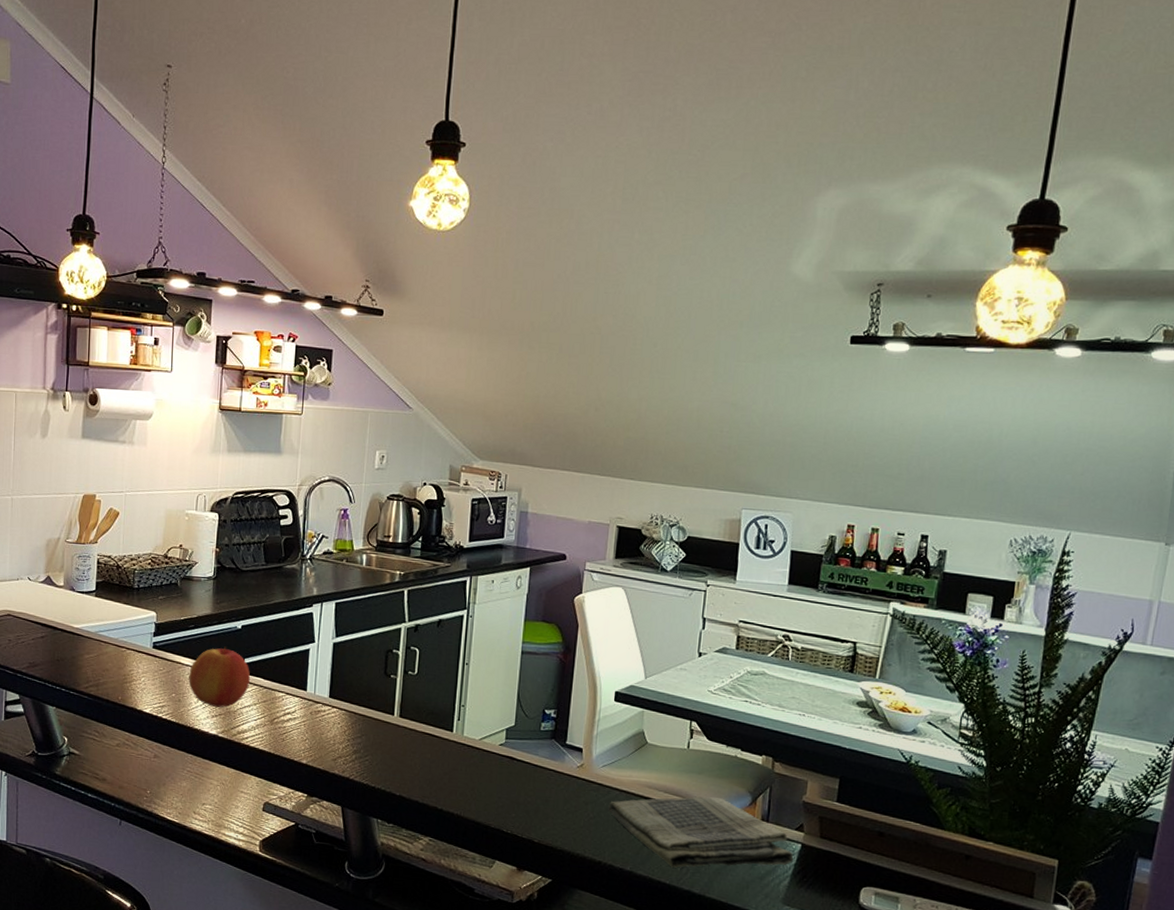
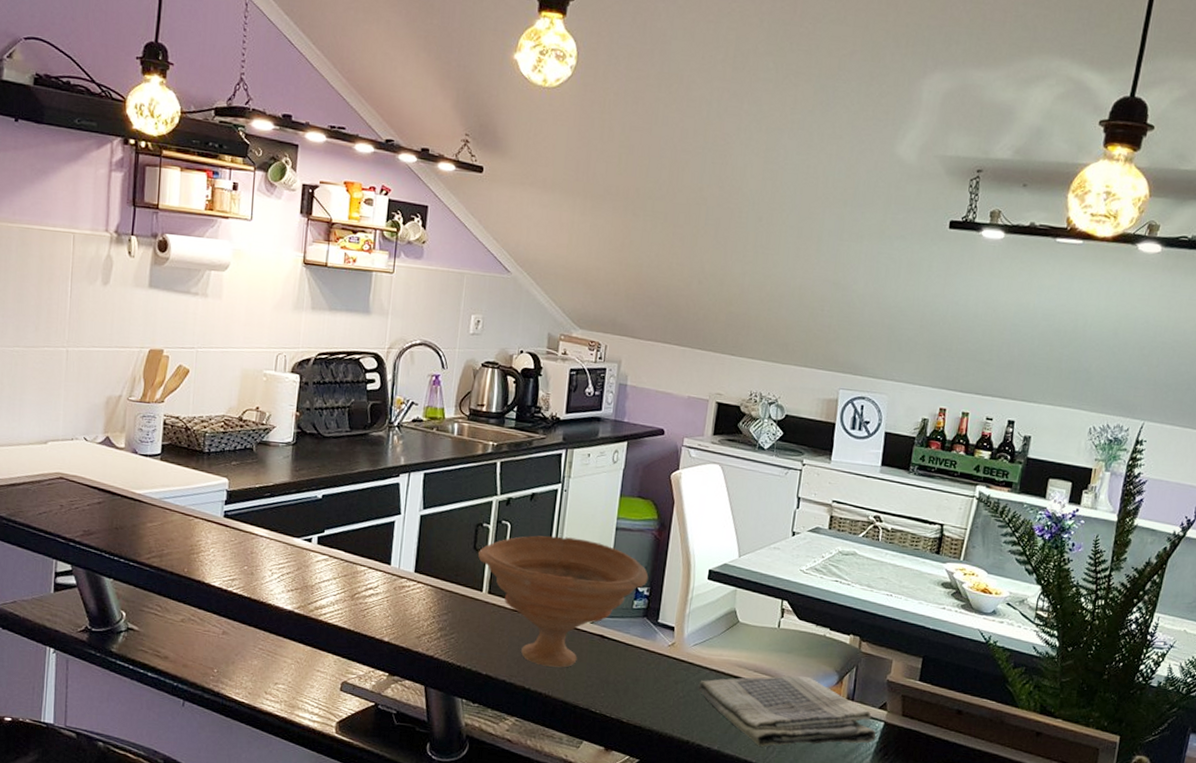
apple: present [188,646,250,708] -> none [262,517,330,582]
bowl: none [389,660,555,789] -> present [478,535,649,668]

